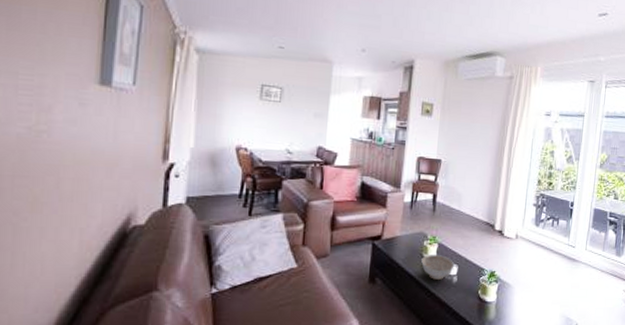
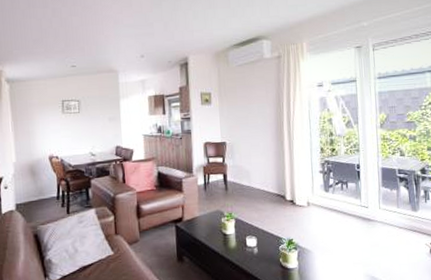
decorative bowl: present [421,254,455,280] -> none [222,229,253,253]

